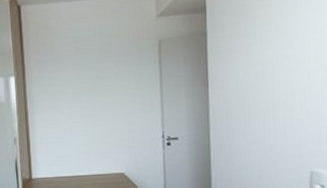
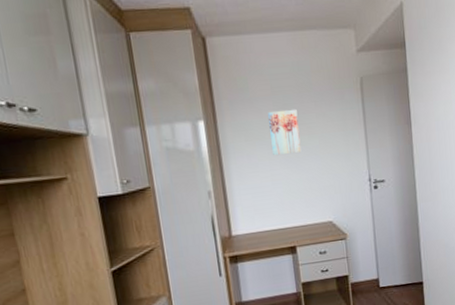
wall art: none [70,69,99,110] -> present [268,110,302,156]

